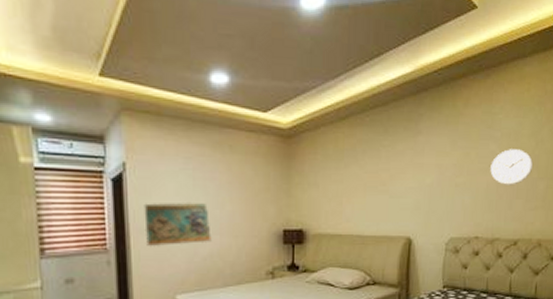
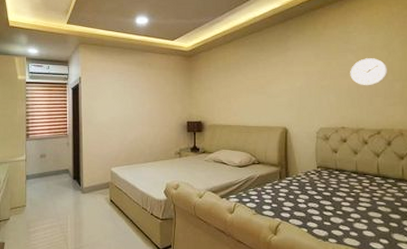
decorative wall panel: present [144,202,212,247] -> none [91,102,136,134]

